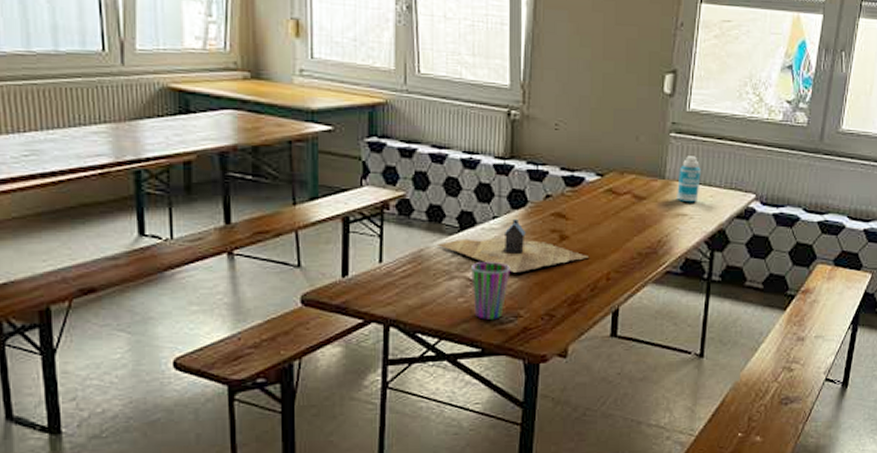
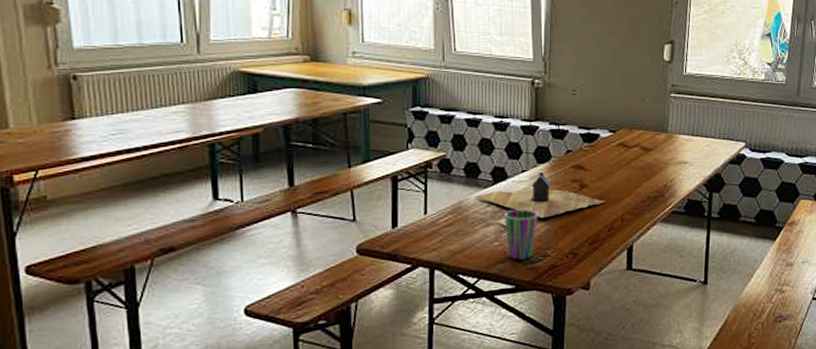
bottle: present [677,156,701,203] -> none [678,112,698,152]

